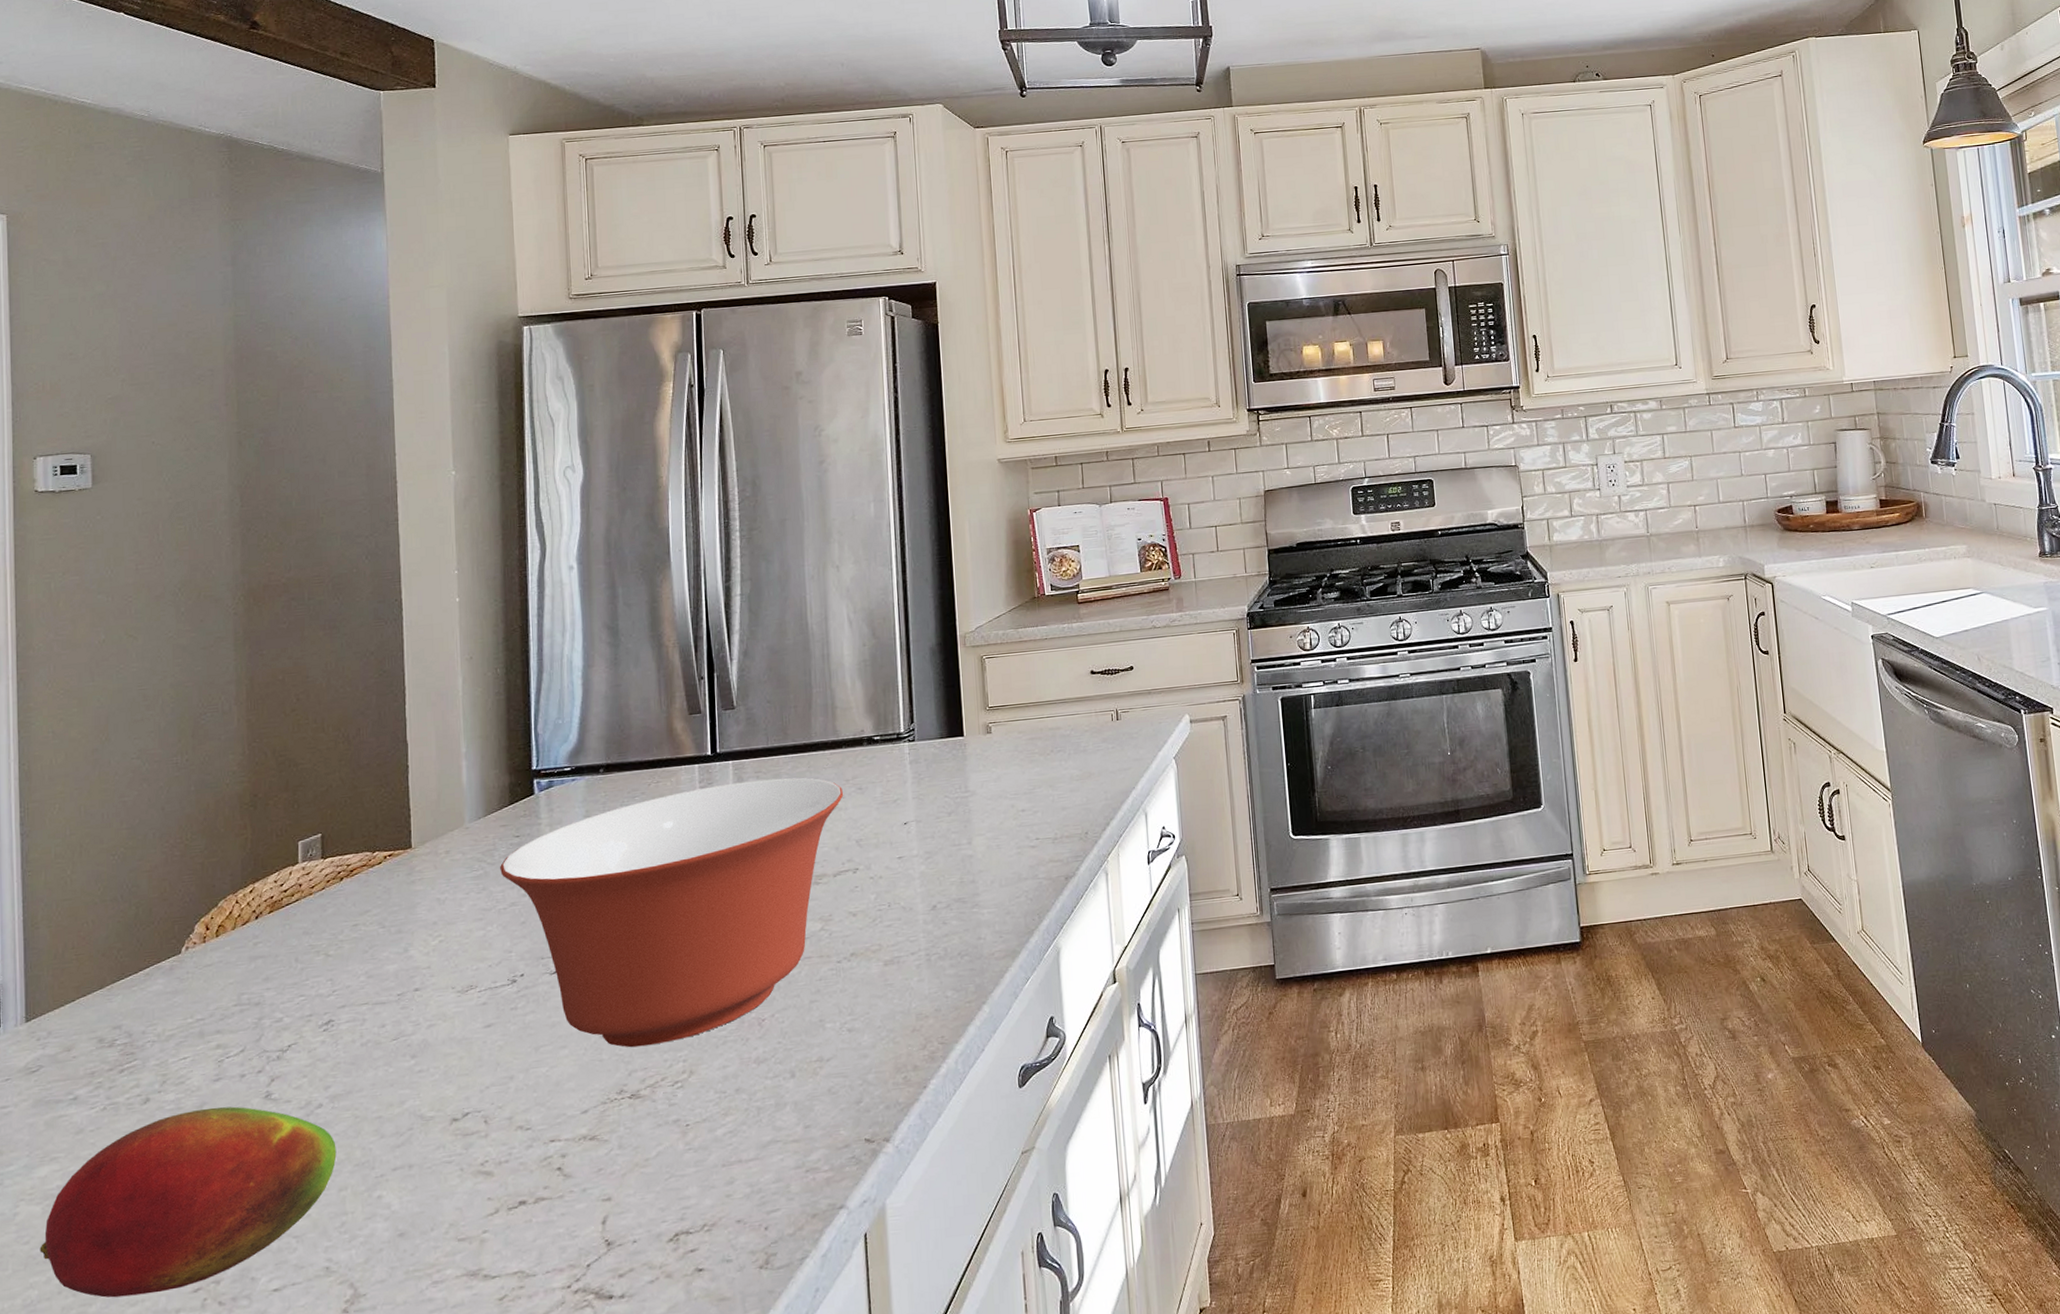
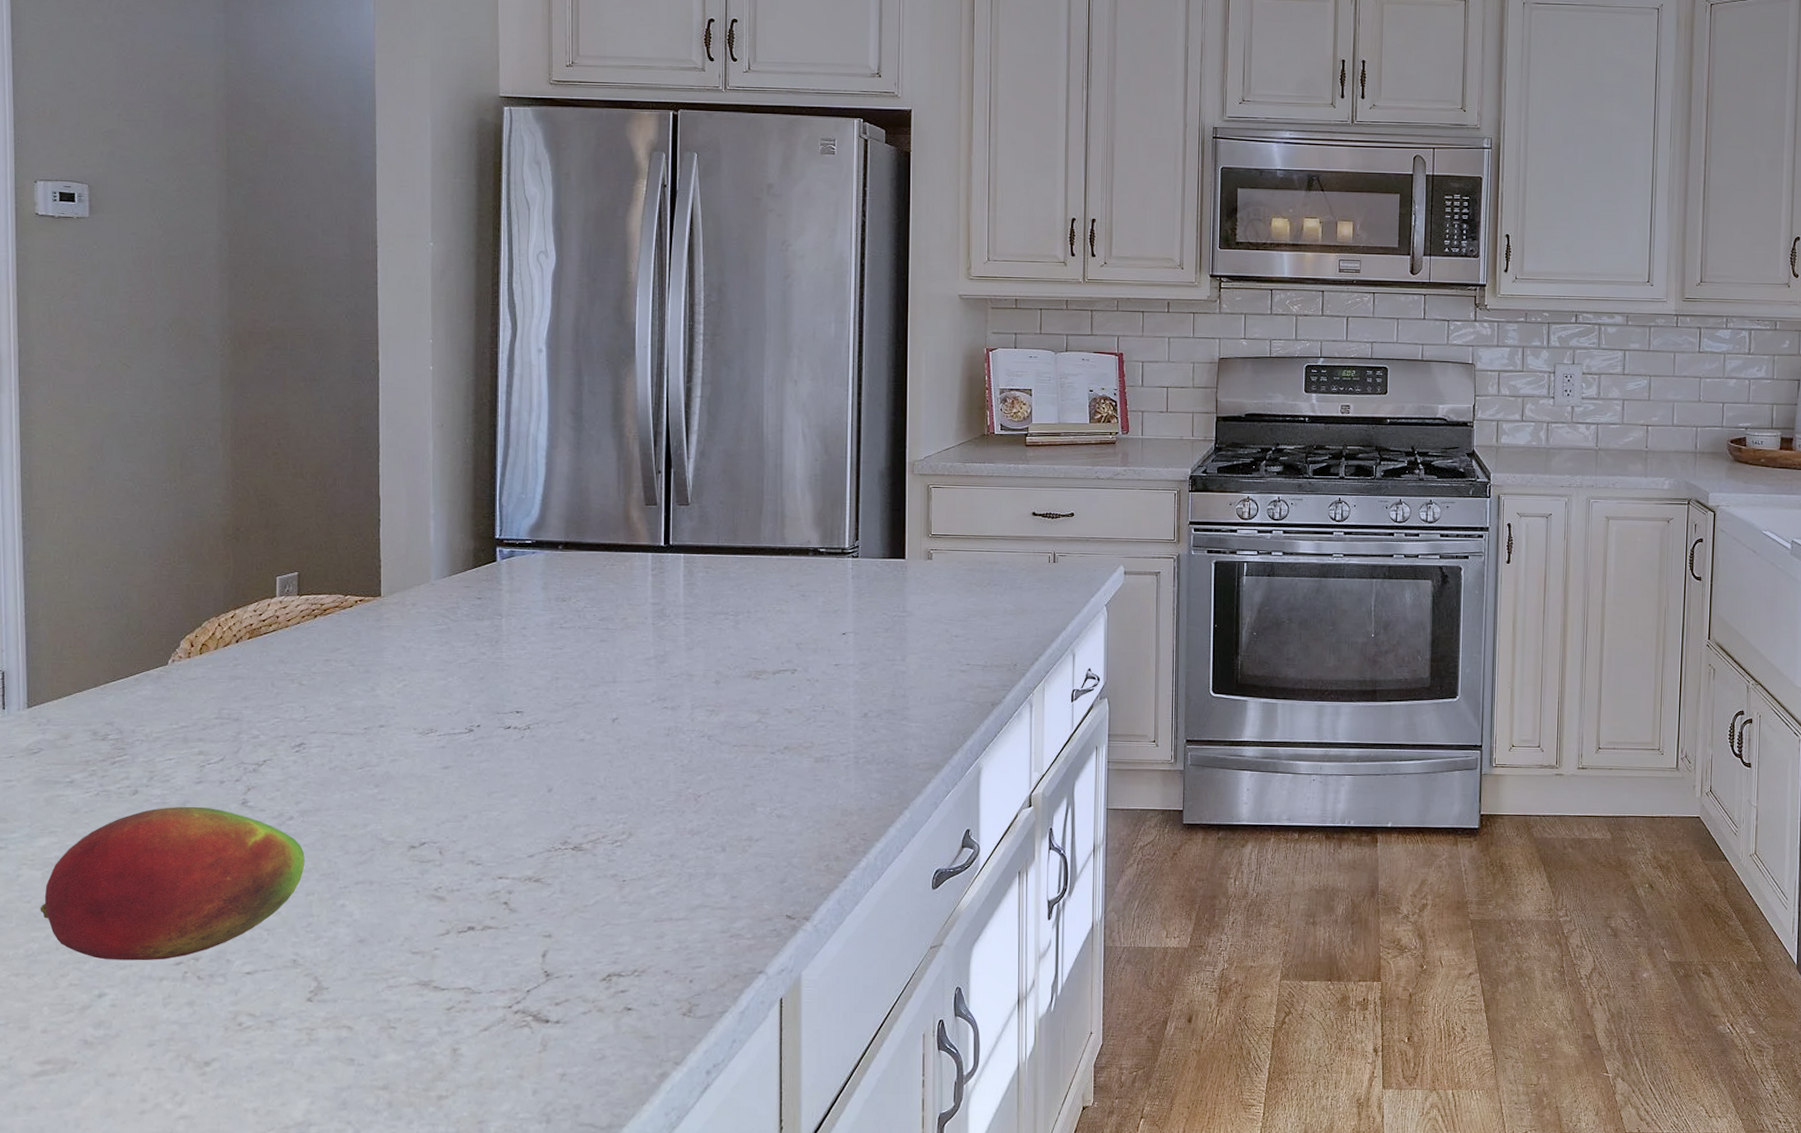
mixing bowl: present [500,777,844,1048] -> none [462,575,788,805]

